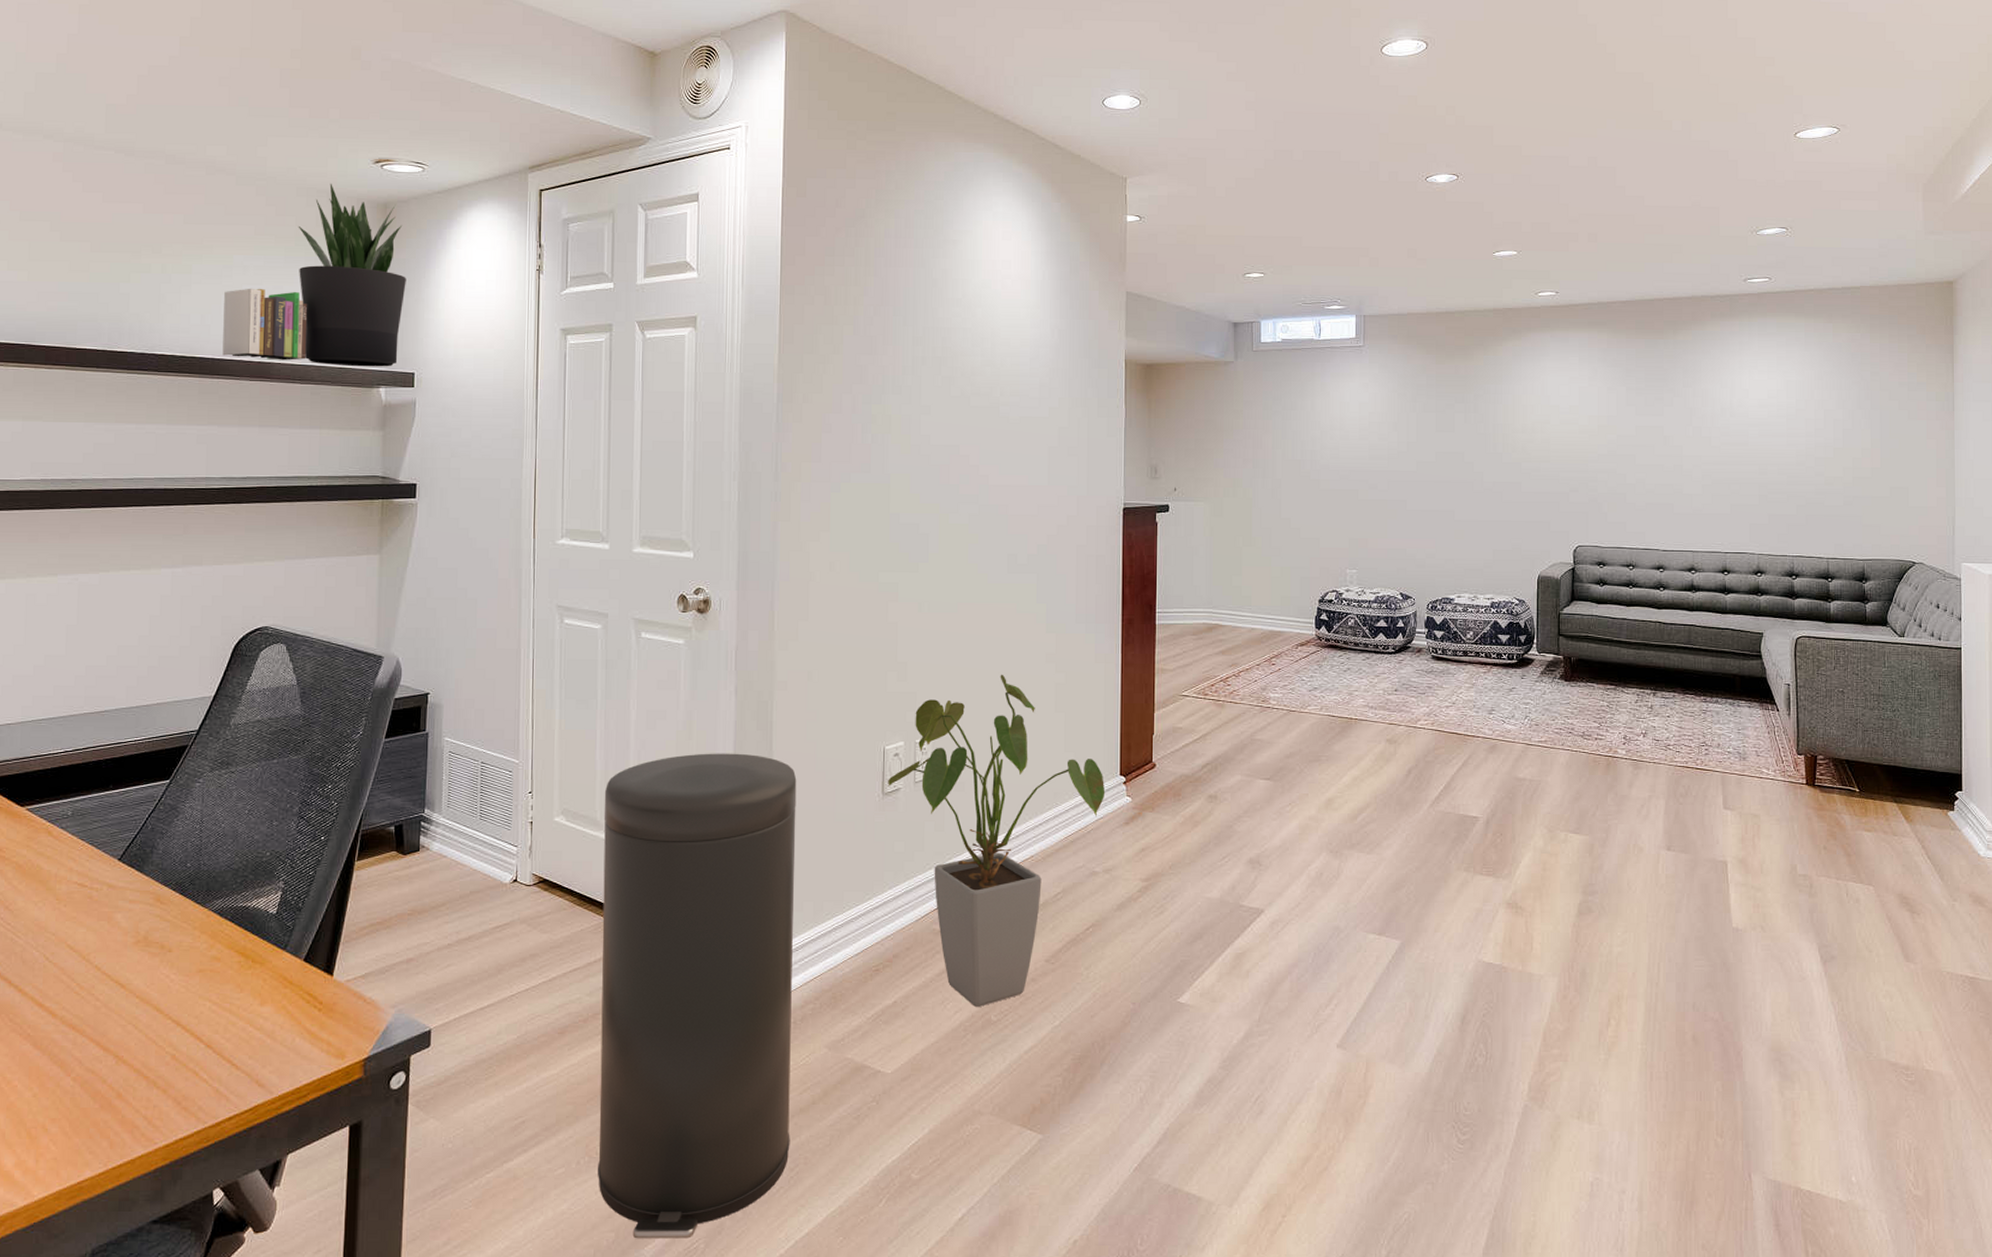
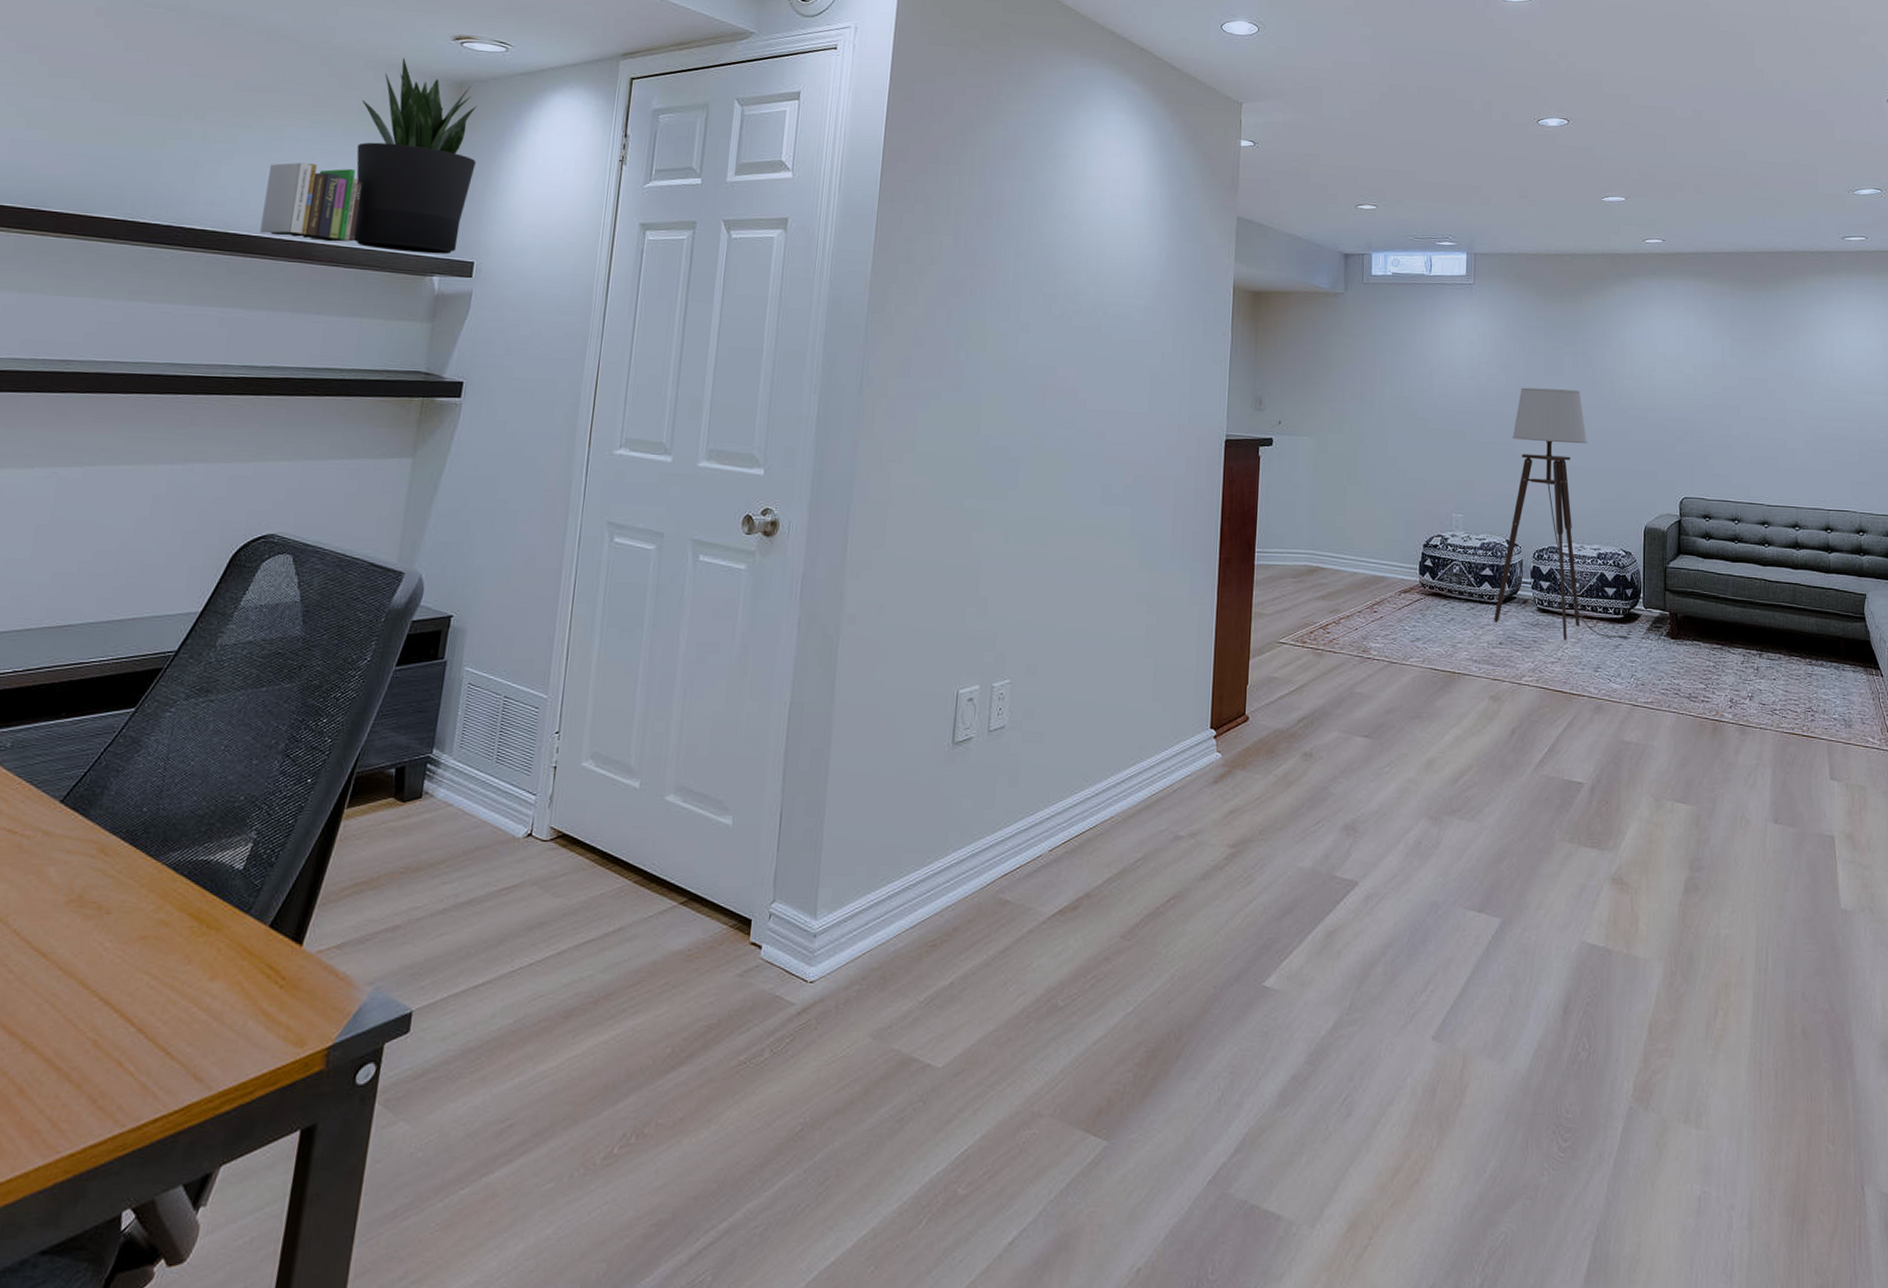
pedal bin: present [598,753,797,1239] -> none [593,692,859,1271]
house plant: present [887,674,1106,1007] -> none [958,613,1194,989]
floor lamp: none [1389,445,1525,686] -> present [1494,387,1631,641]

